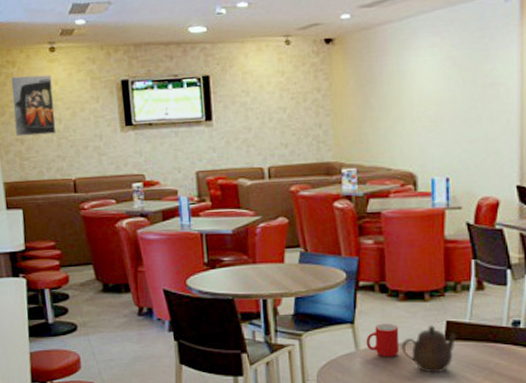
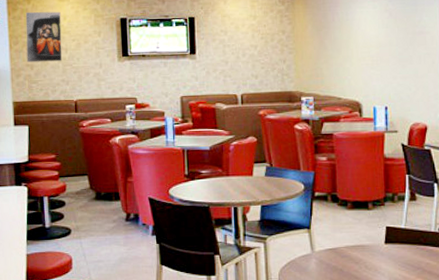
cup: present [366,323,400,357] -> none [320,228,348,258]
teapot: present [401,325,457,373] -> none [349,230,395,272]

